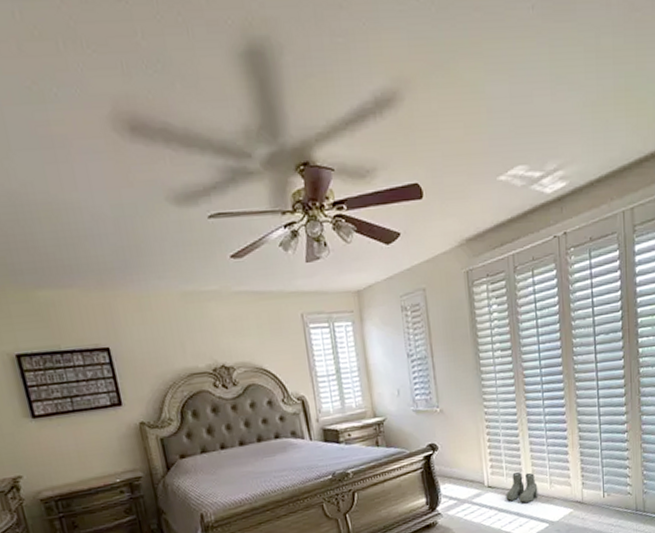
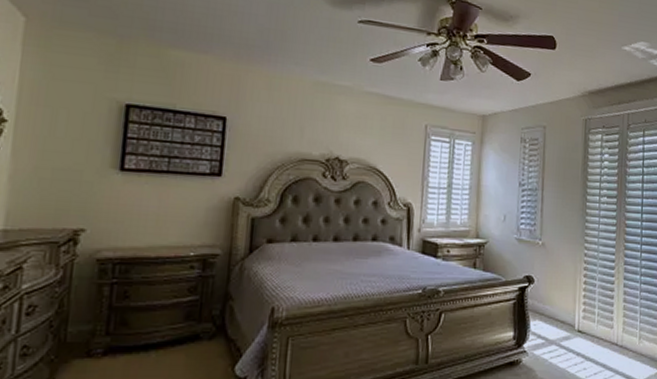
boots: present [505,472,538,503] -> none [594,321,627,354]

